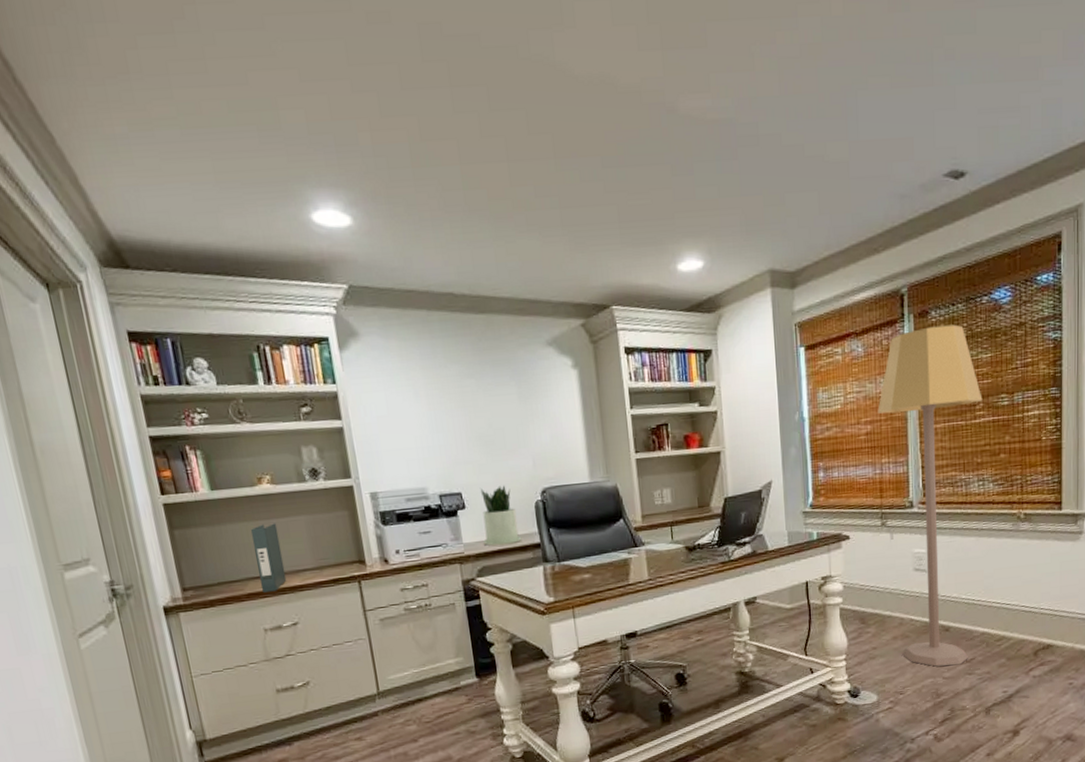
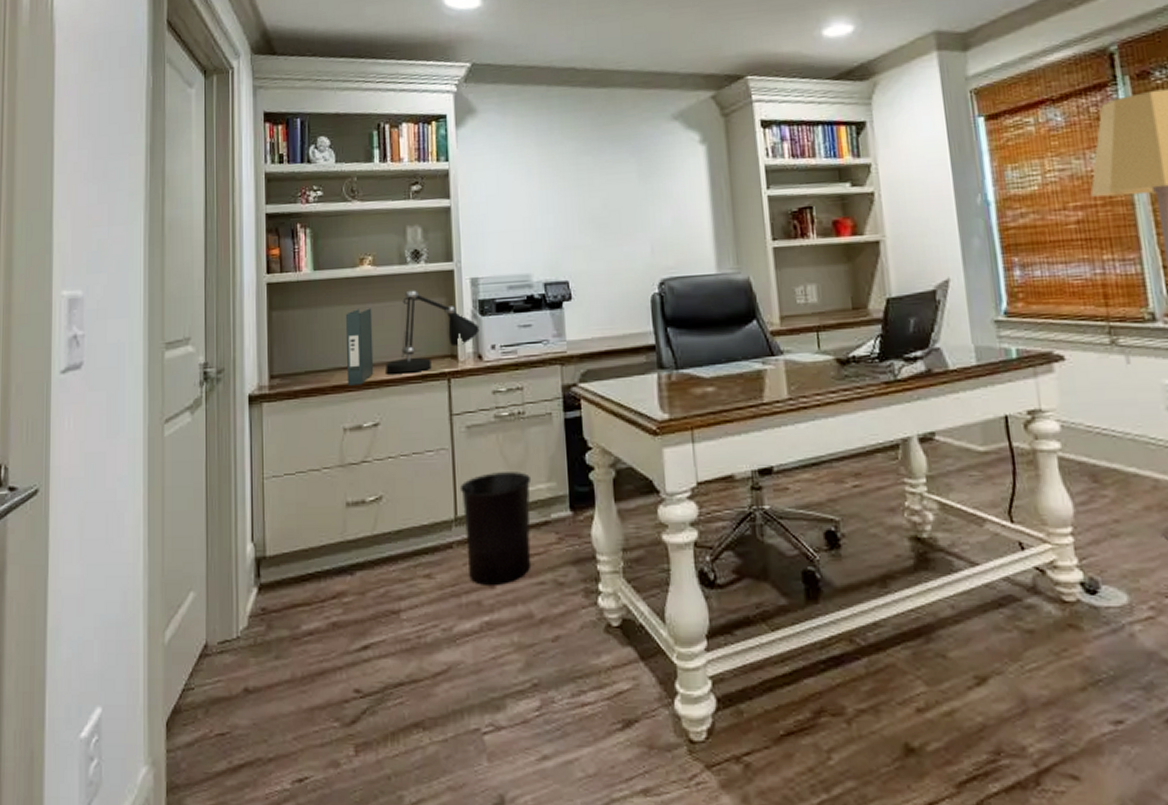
desk lamp: none [297,505,383,581] -> present [386,290,480,374]
waste bin: none [379,651,447,741] -> present [459,472,532,585]
planter: present [480,485,522,547] -> none [588,274,634,346]

